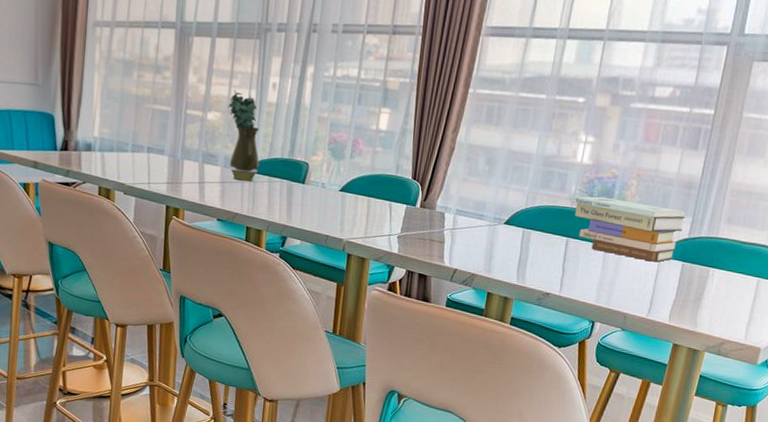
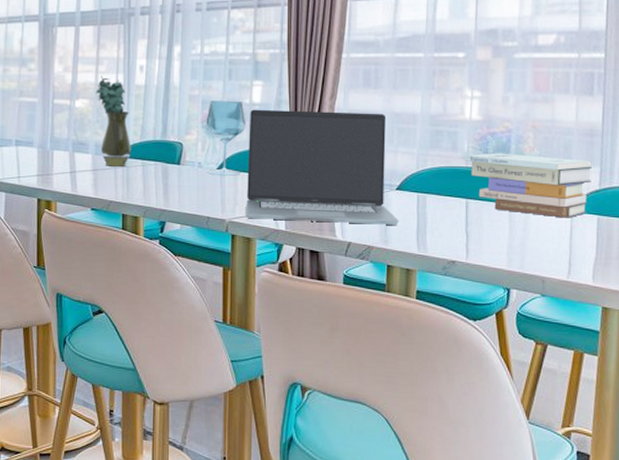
wine glass: none [330,124,371,199] -> present [205,101,246,176]
laptop: none [362,136,503,256] -> present [246,109,399,225]

